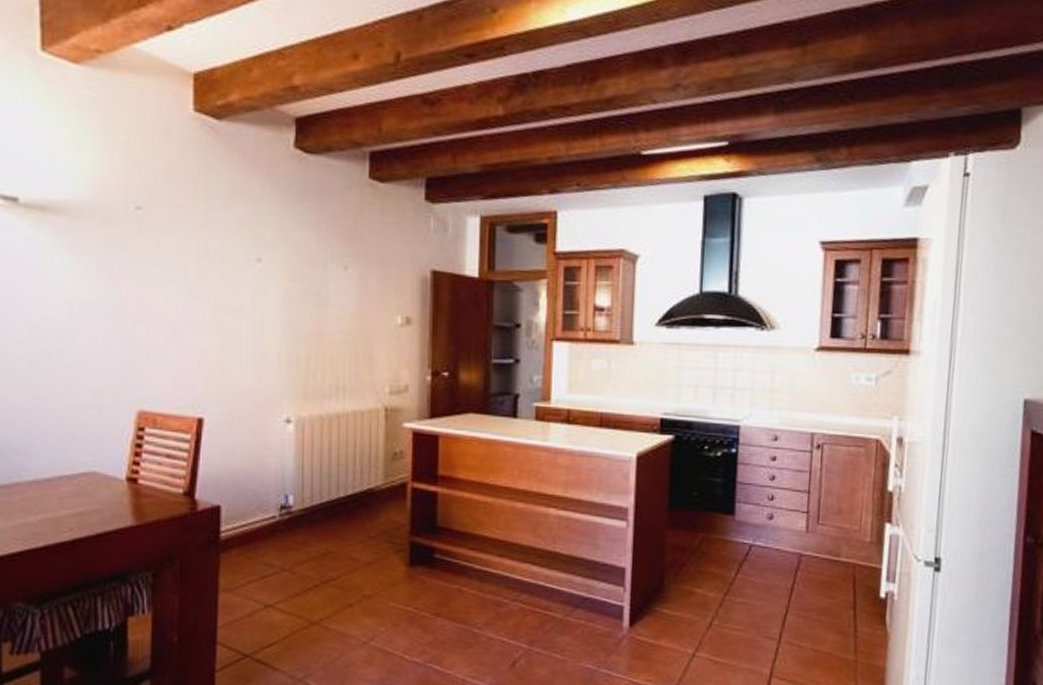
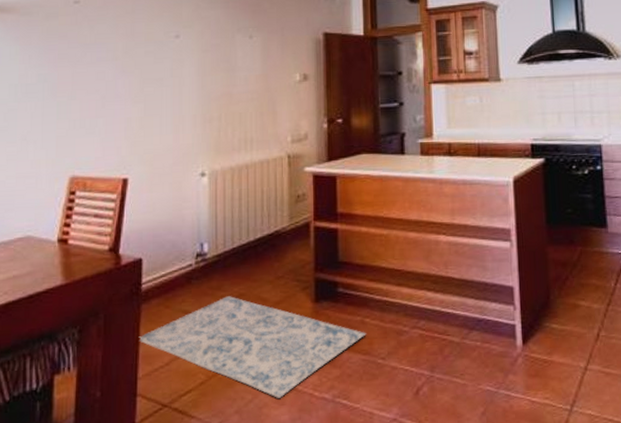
rug: none [217,552,463,658] -> present [138,296,366,398]

